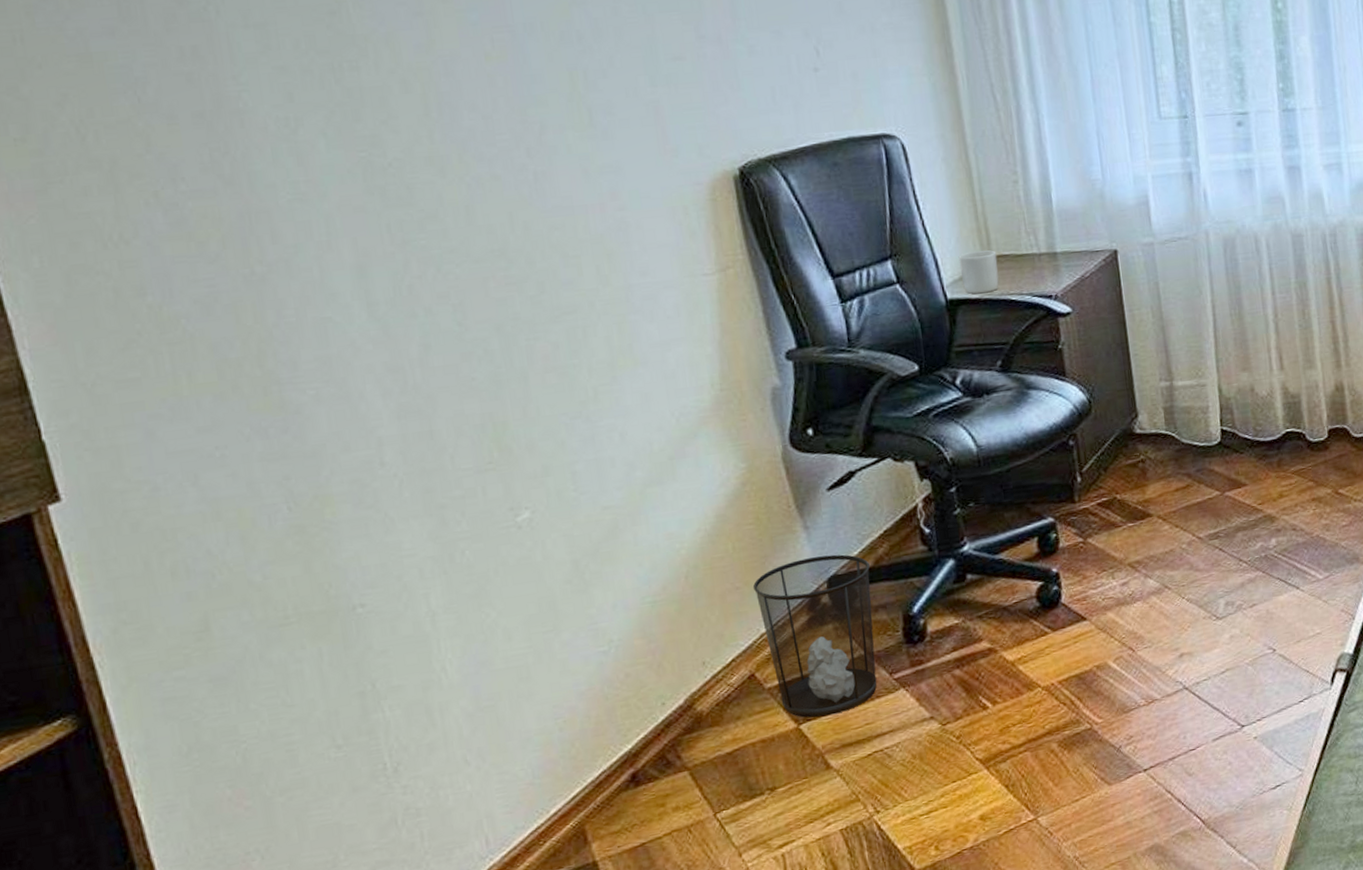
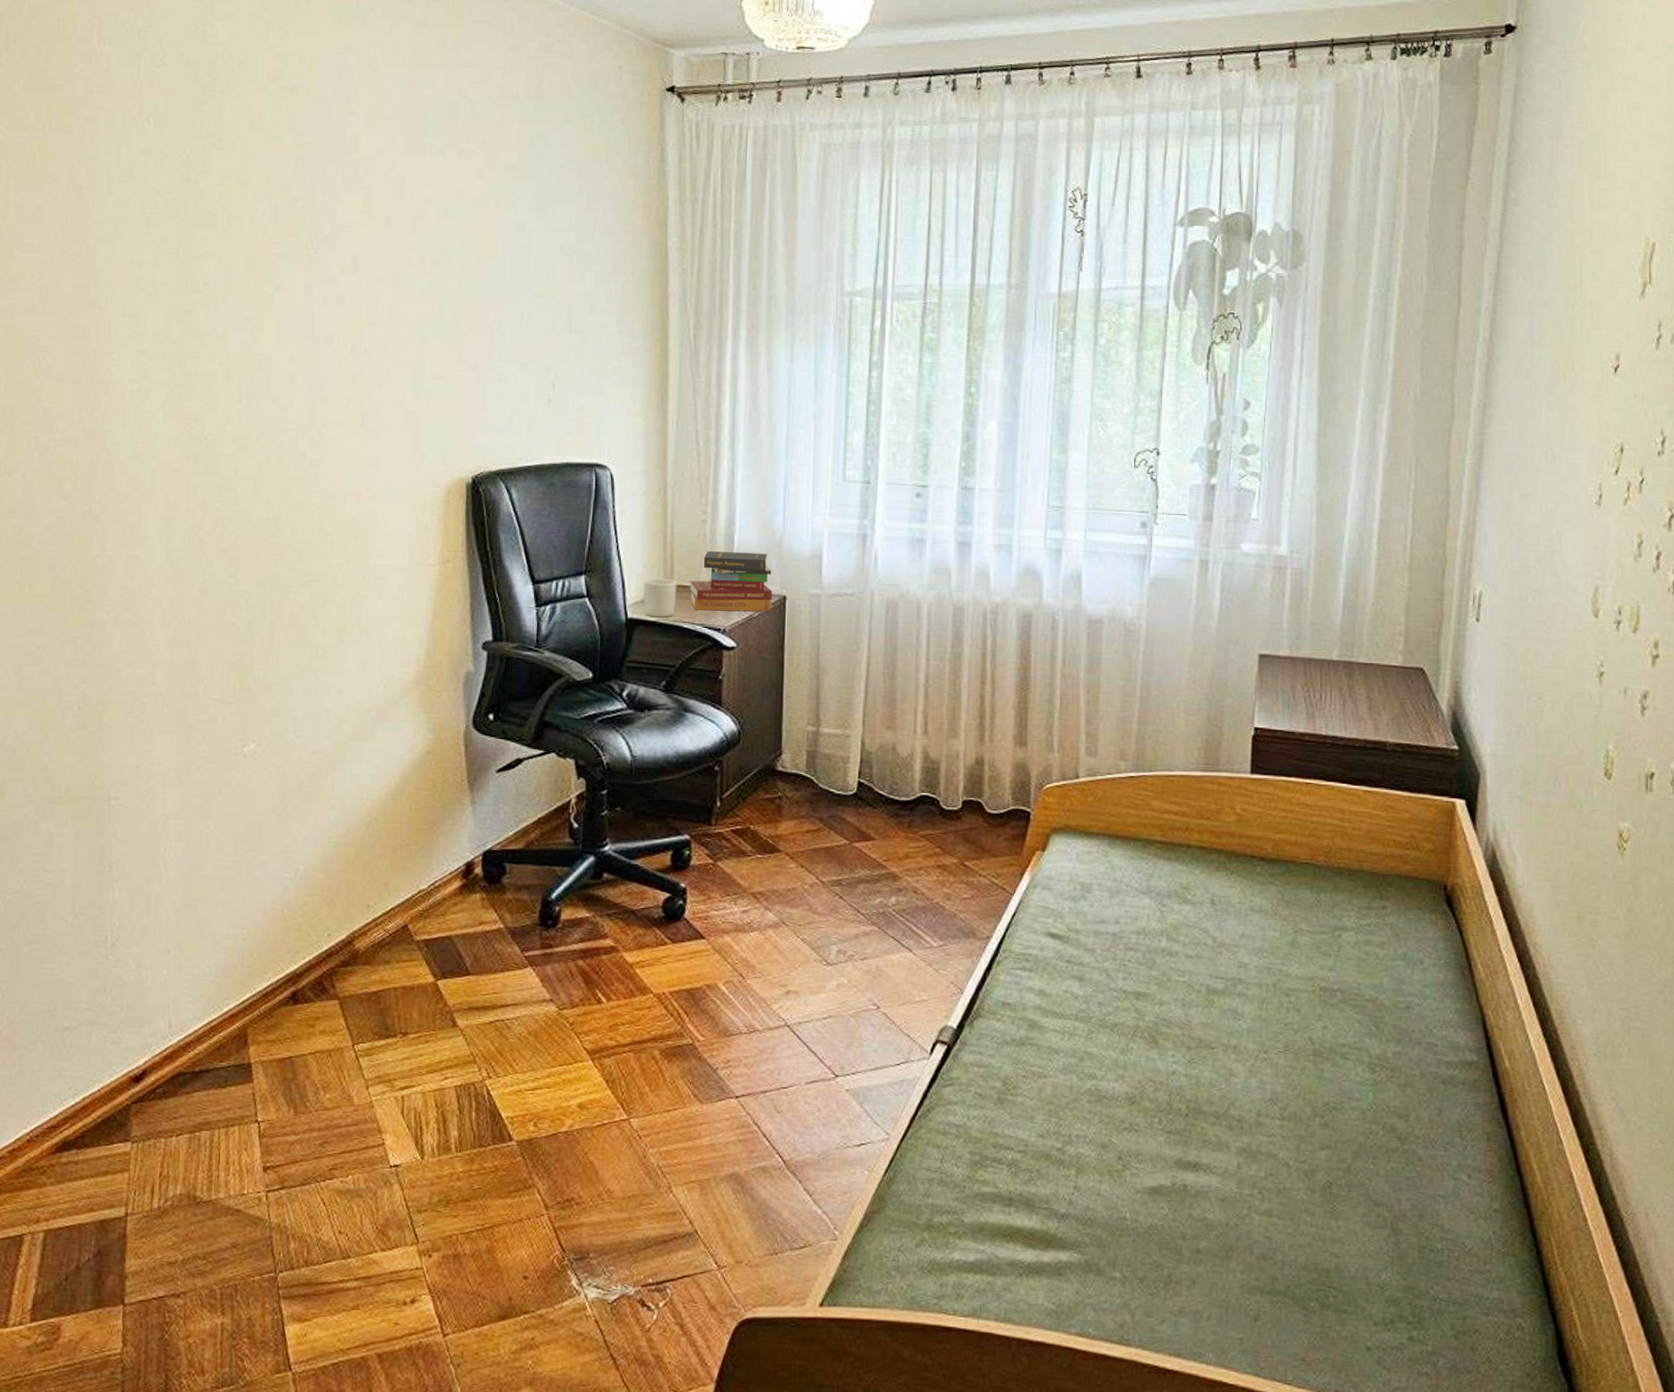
waste bin: present [752,554,877,718] -> none [420,830,521,978]
books: none [1010,207,1103,280] -> present [689,551,773,612]

